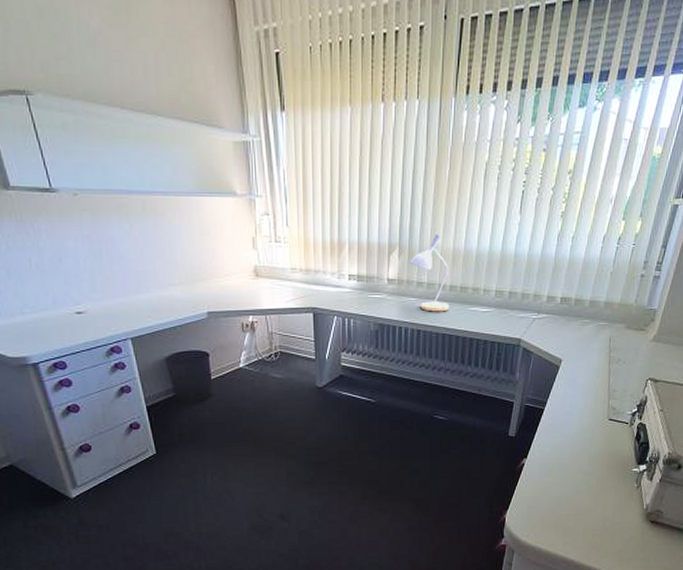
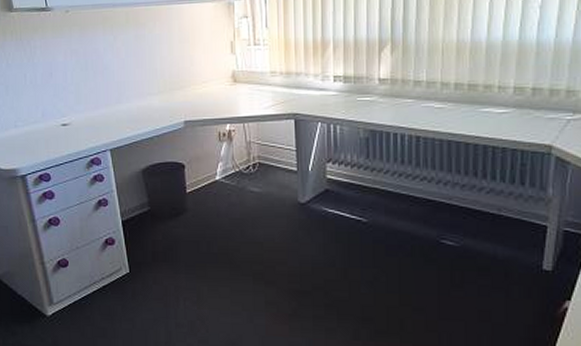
desk lamp: present [409,232,449,312] -> none [404,23,454,115]

